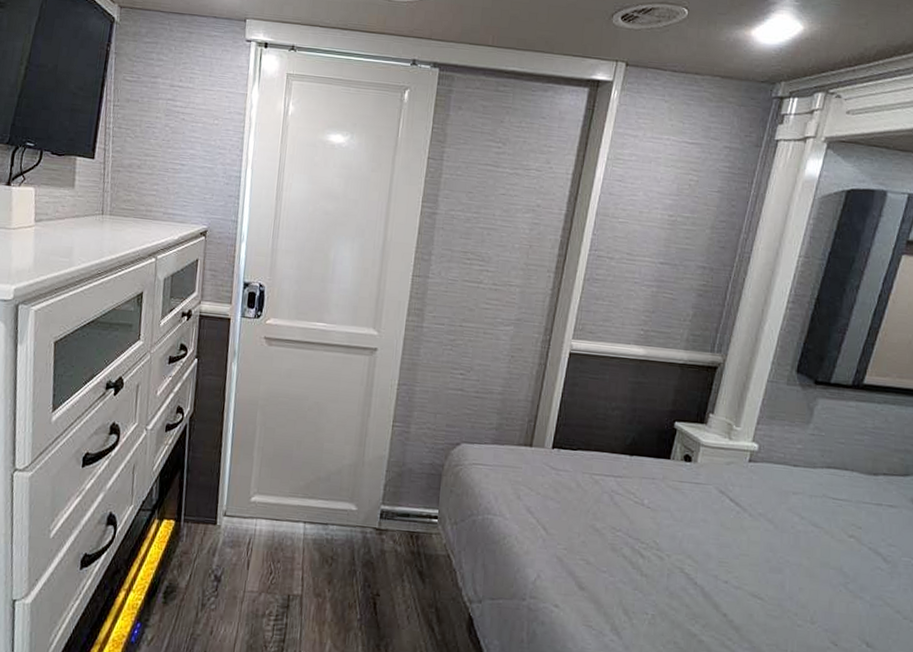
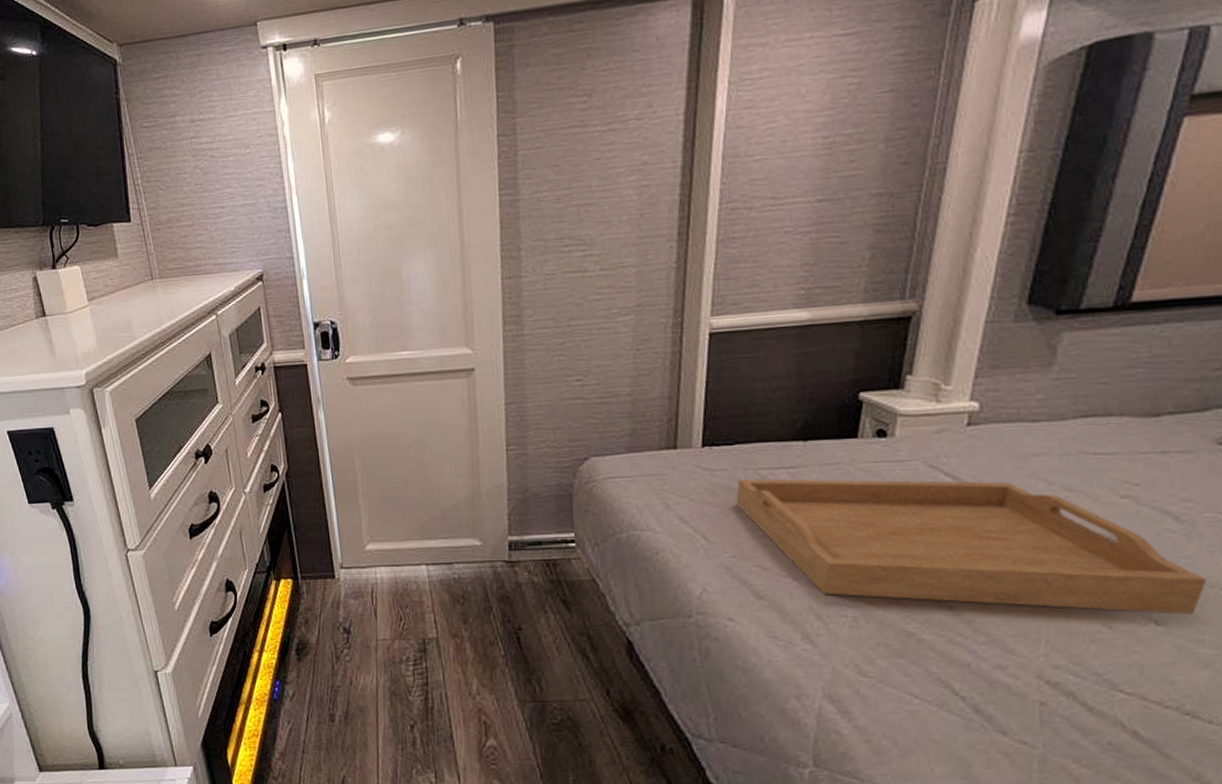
serving tray: none [573,480,902,641] -> present [736,478,1207,615]

